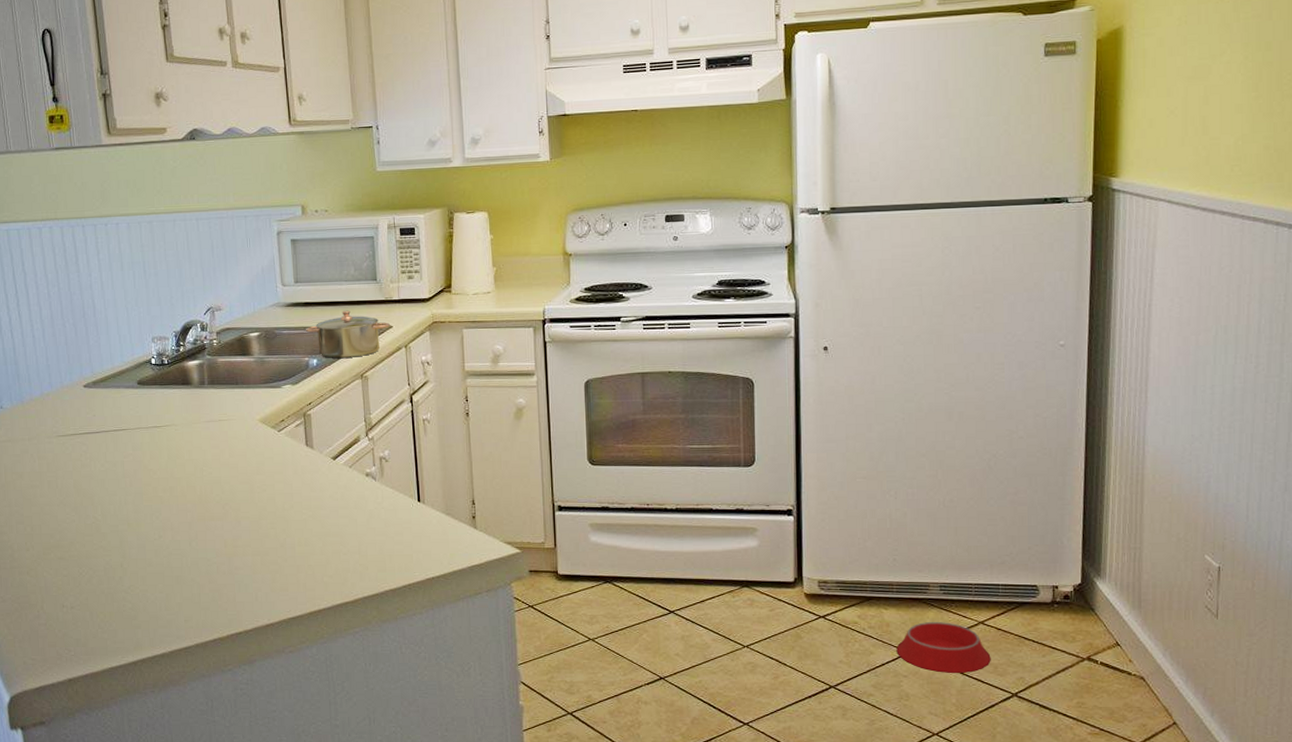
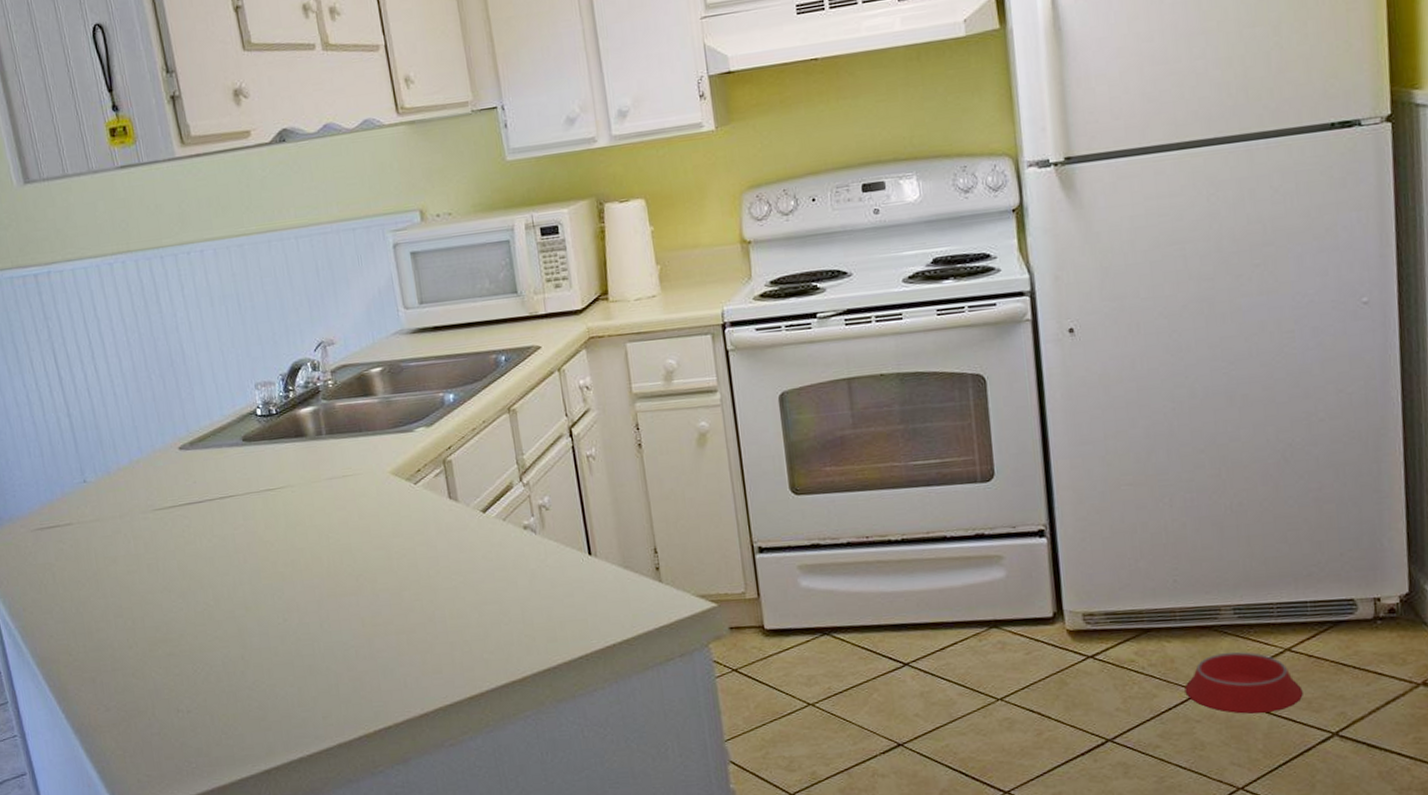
cooking pot: present [305,310,390,358] -> none [436,332,538,392]

